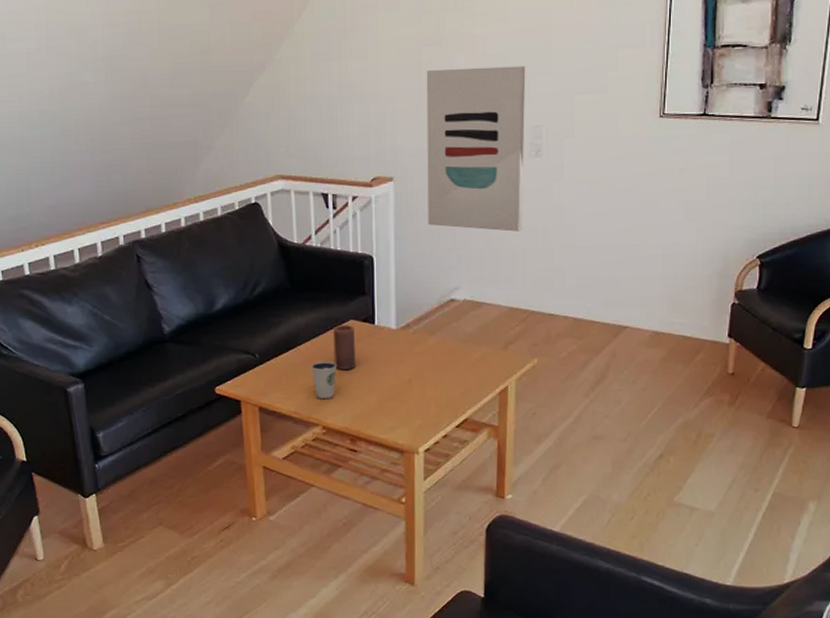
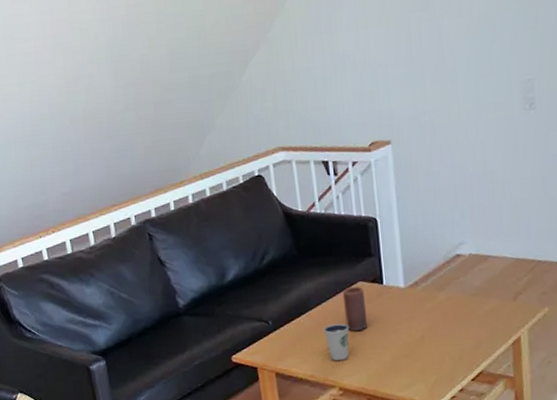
wall art: present [426,65,526,232] -> none [415,23,522,185]

